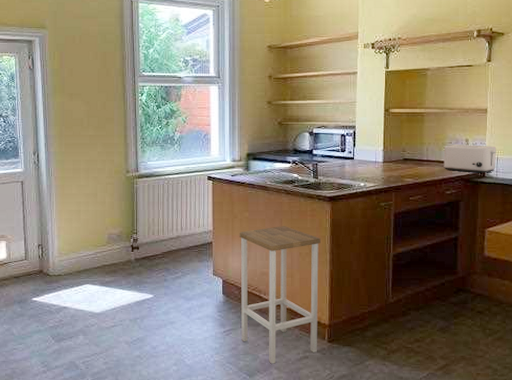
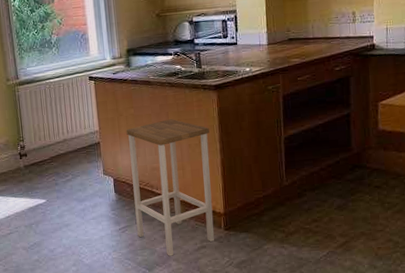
toaster: present [443,145,497,173] -> none [330,16,386,47]

